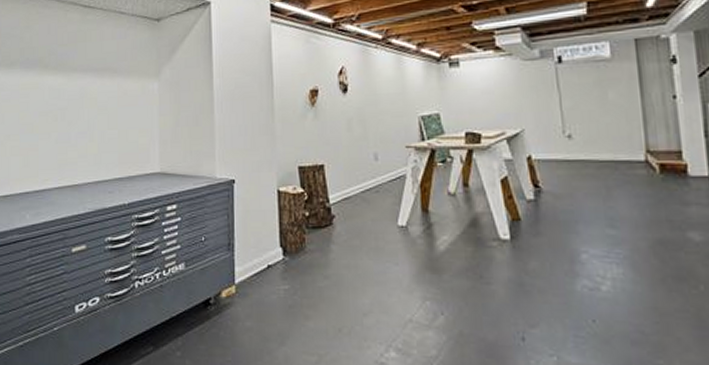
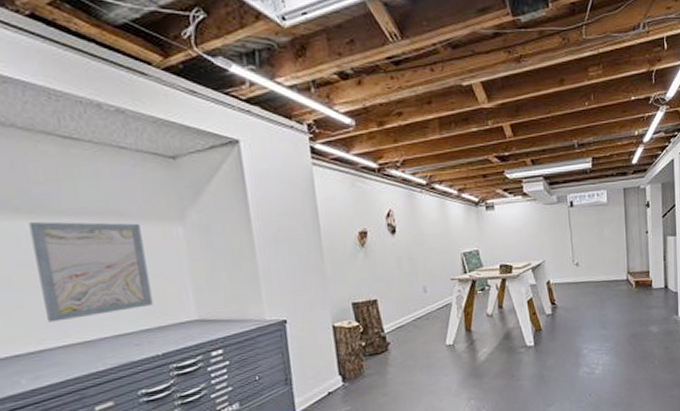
wall art: none [52,77,127,165] -> present [28,221,153,323]

